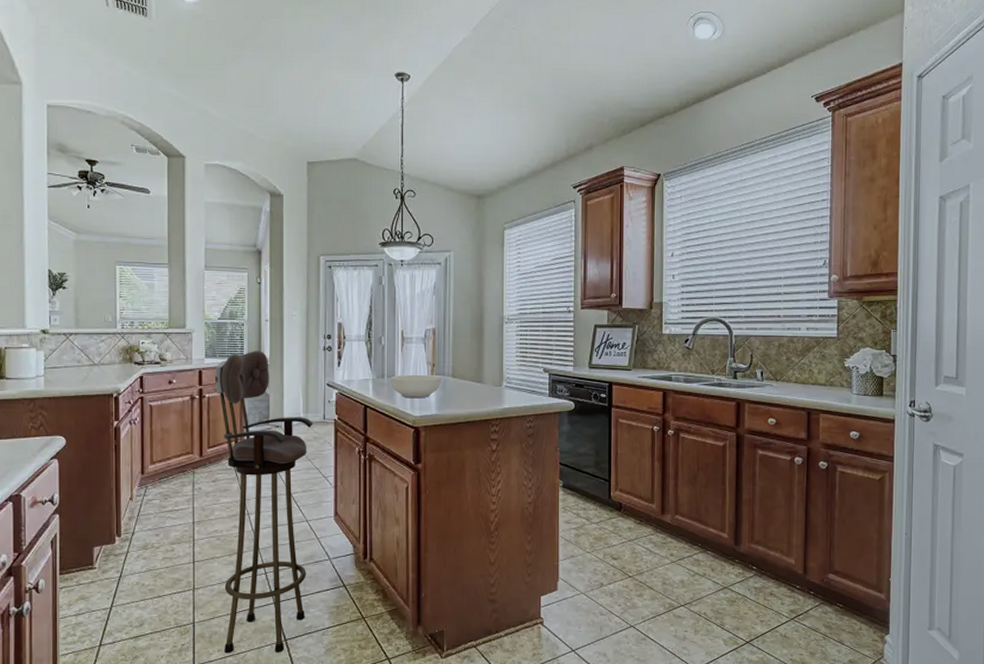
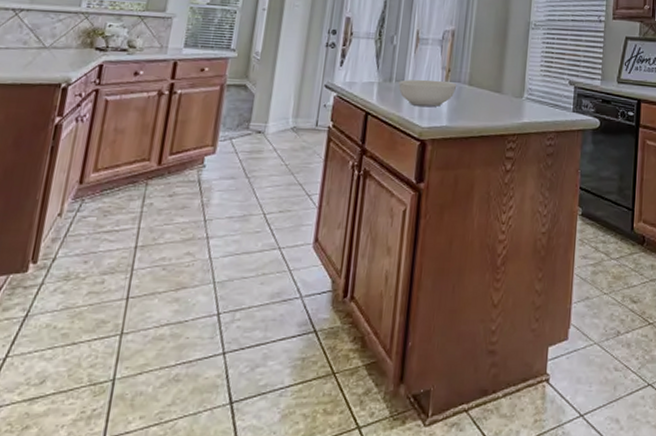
bar stool: present [214,351,313,654] -> none [148,43,303,422]

